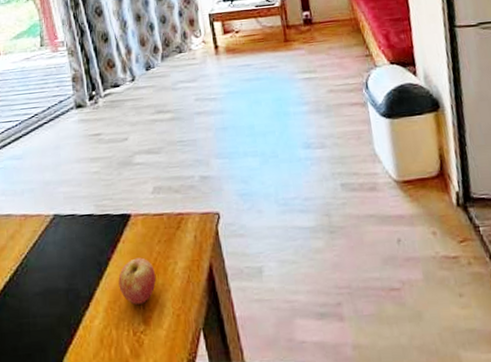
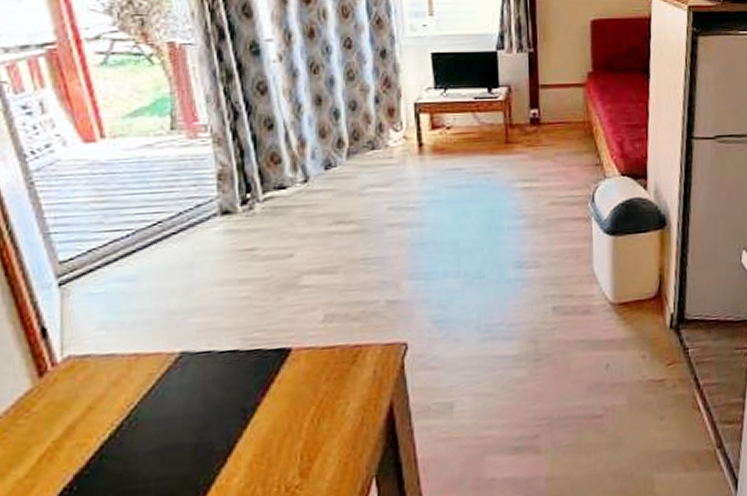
fruit: present [118,257,157,305] -> none [269,399,321,456]

